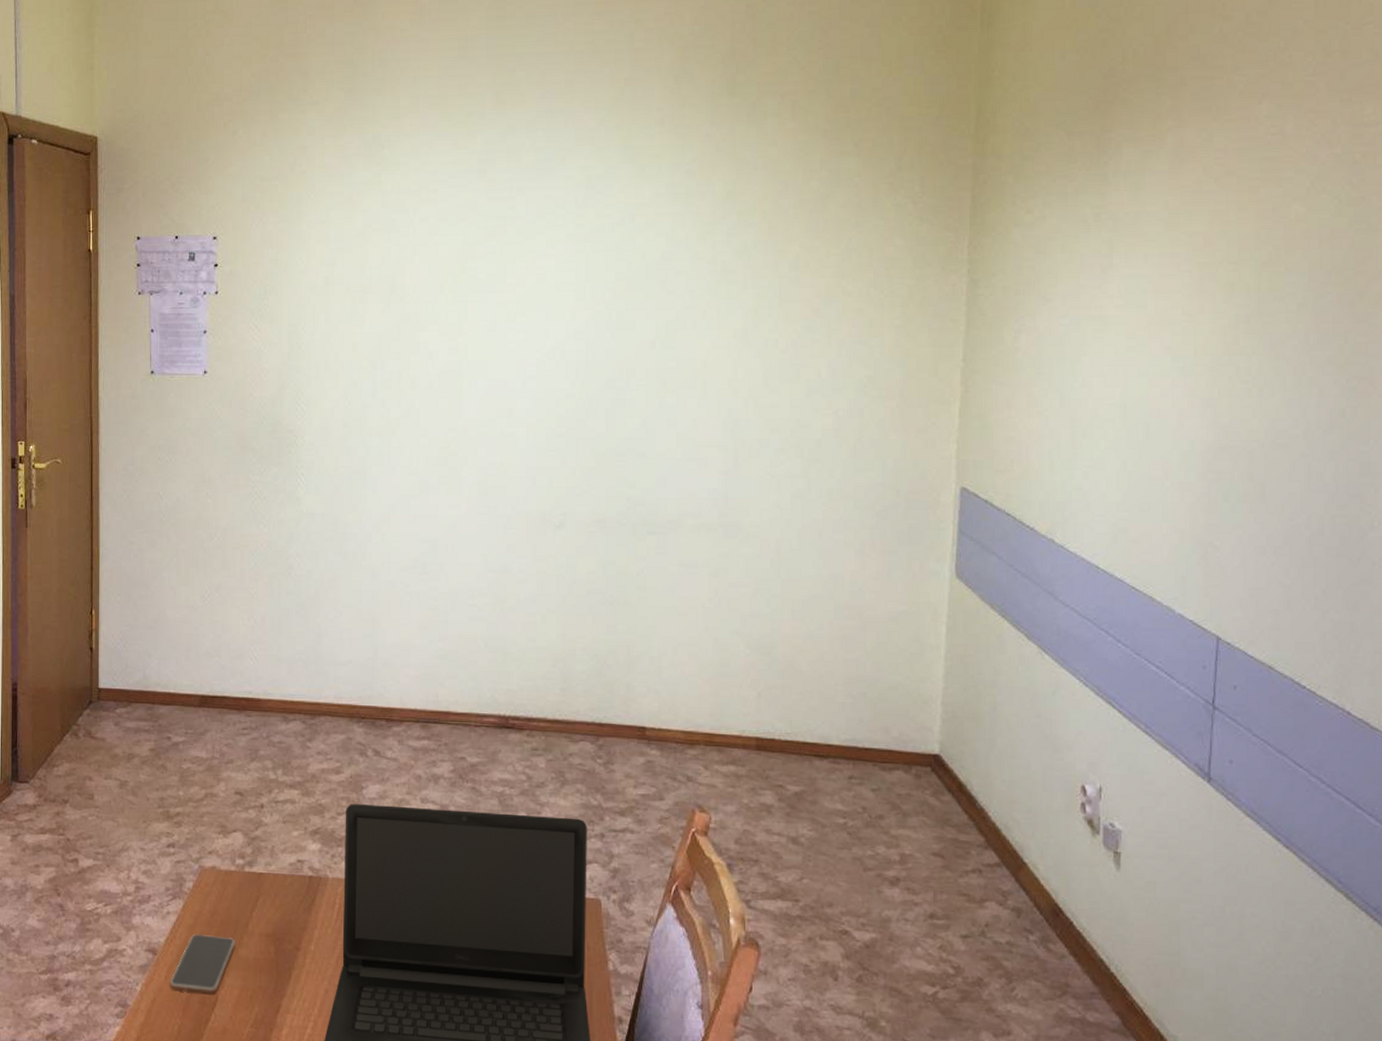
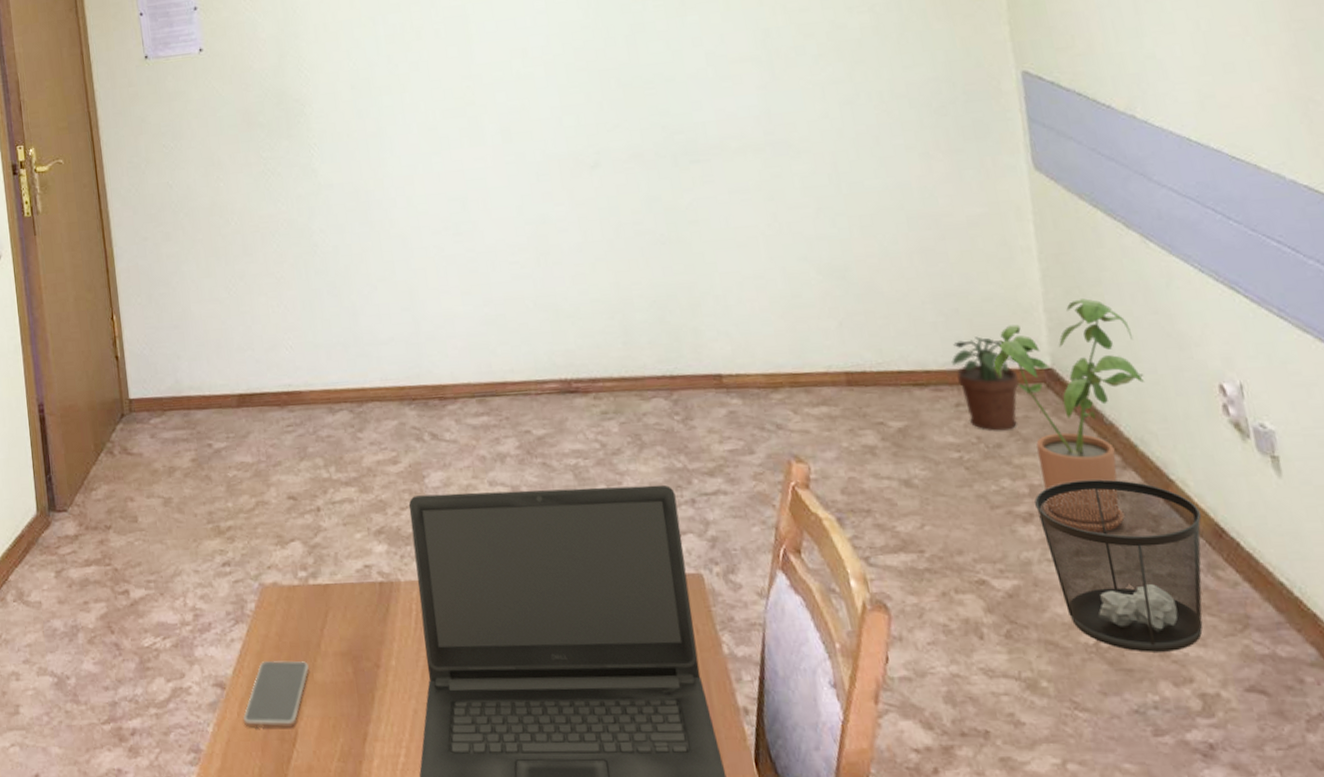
potted plant: none [852,719,922,805] -> present [952,336,1031,431]
house plant: none [888,697,1018,901] -> present [993,298,1144,533]
waste bin: none [903,854,1045,1008] -> present [1034,479,1203,652]

